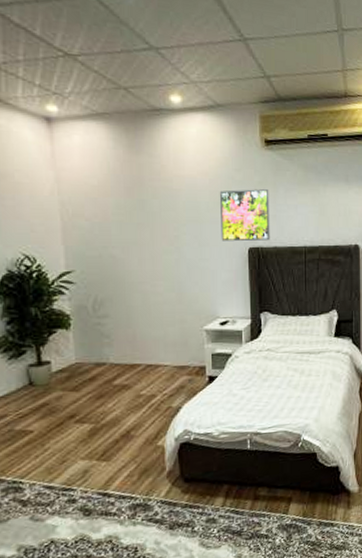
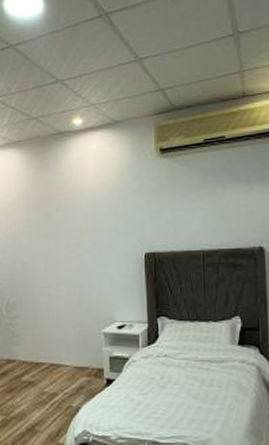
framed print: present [219,189,270,242] -> none [116,196,166,248]

